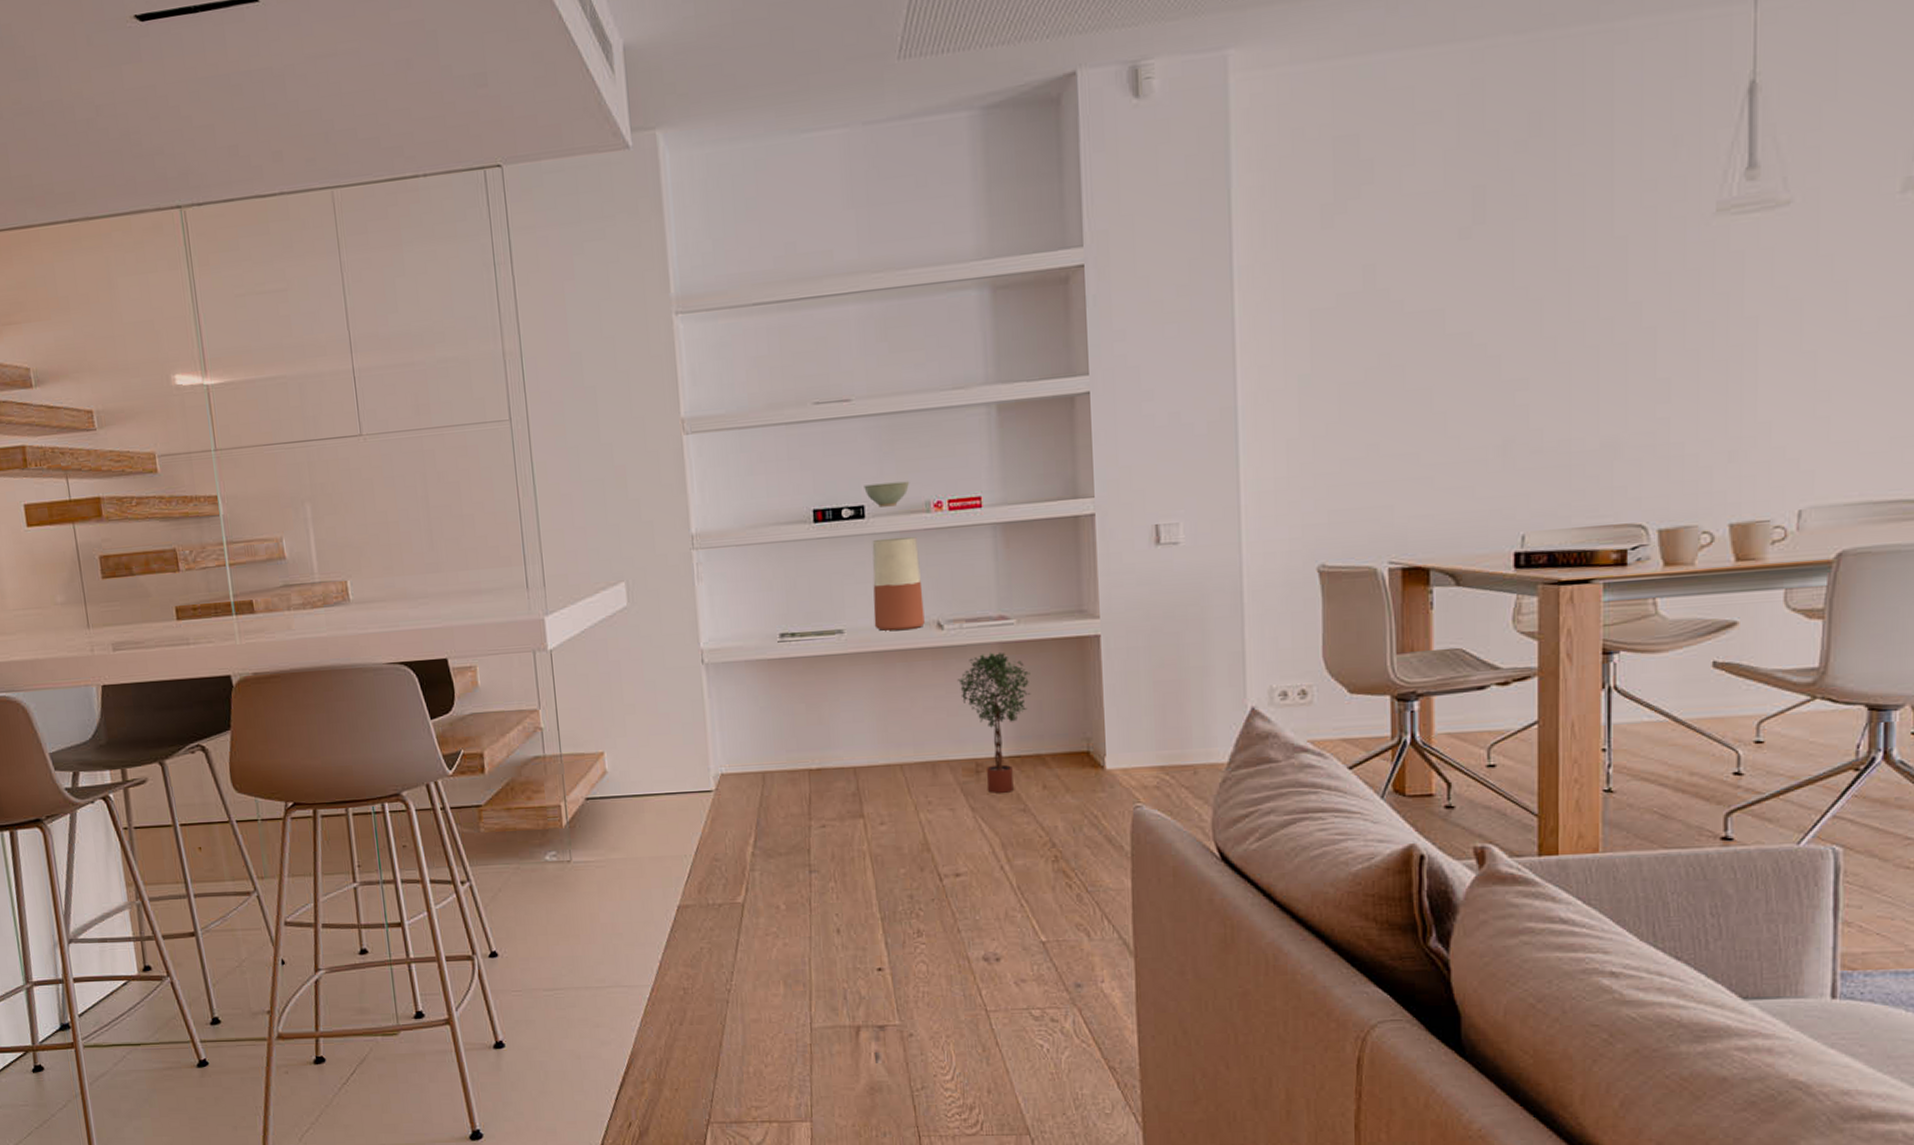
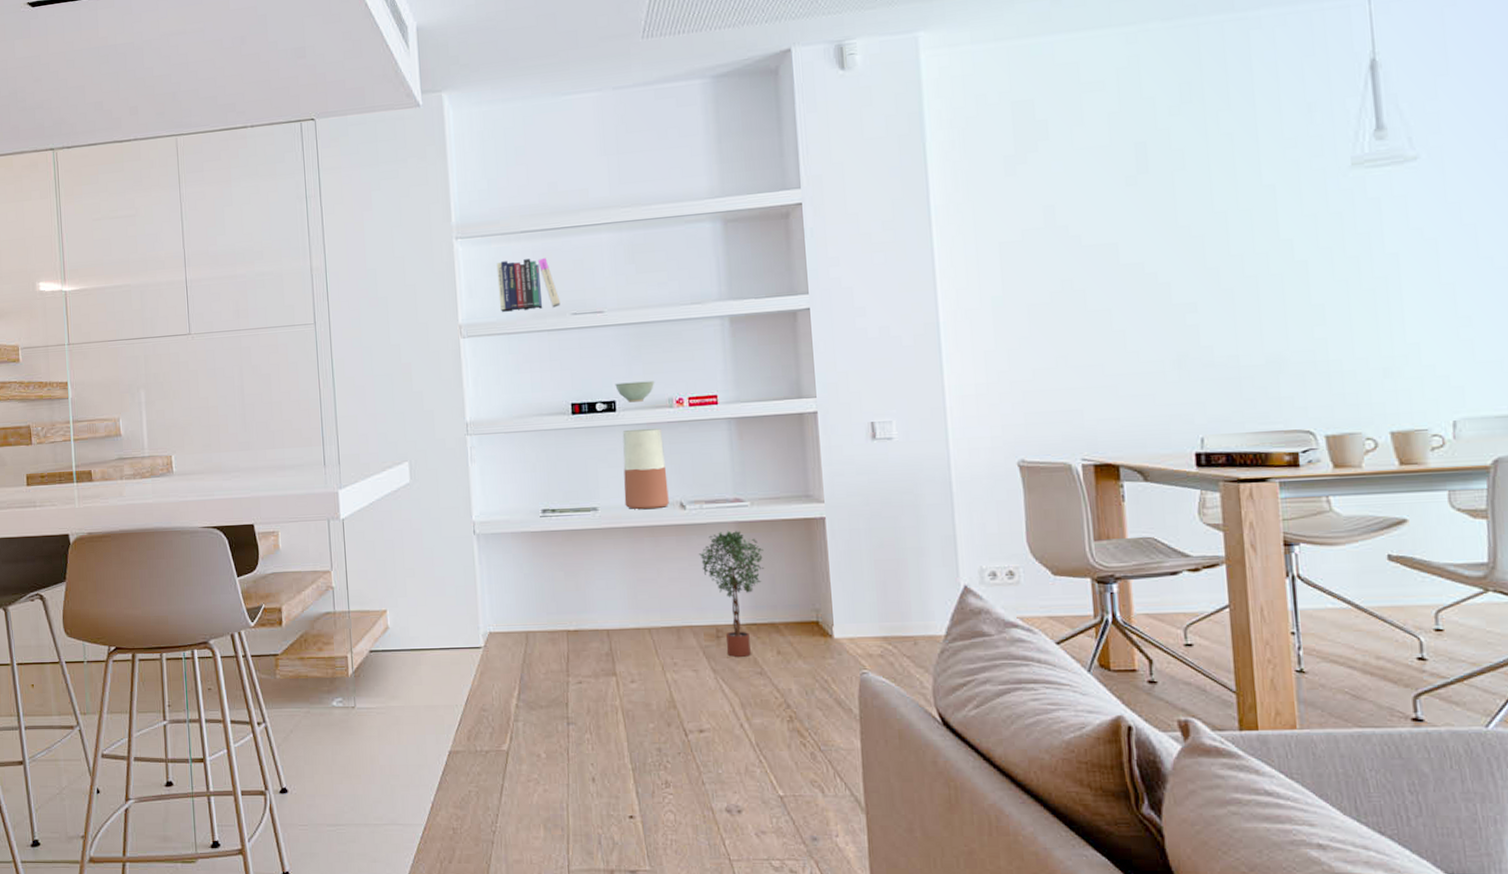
books: none [724,335,801,403] -> present [496,257,561,313]

